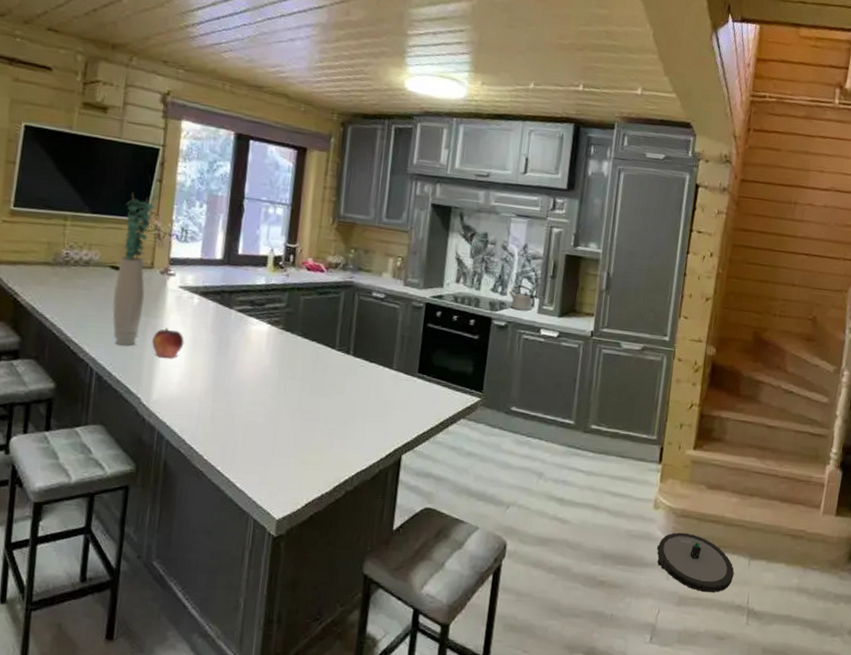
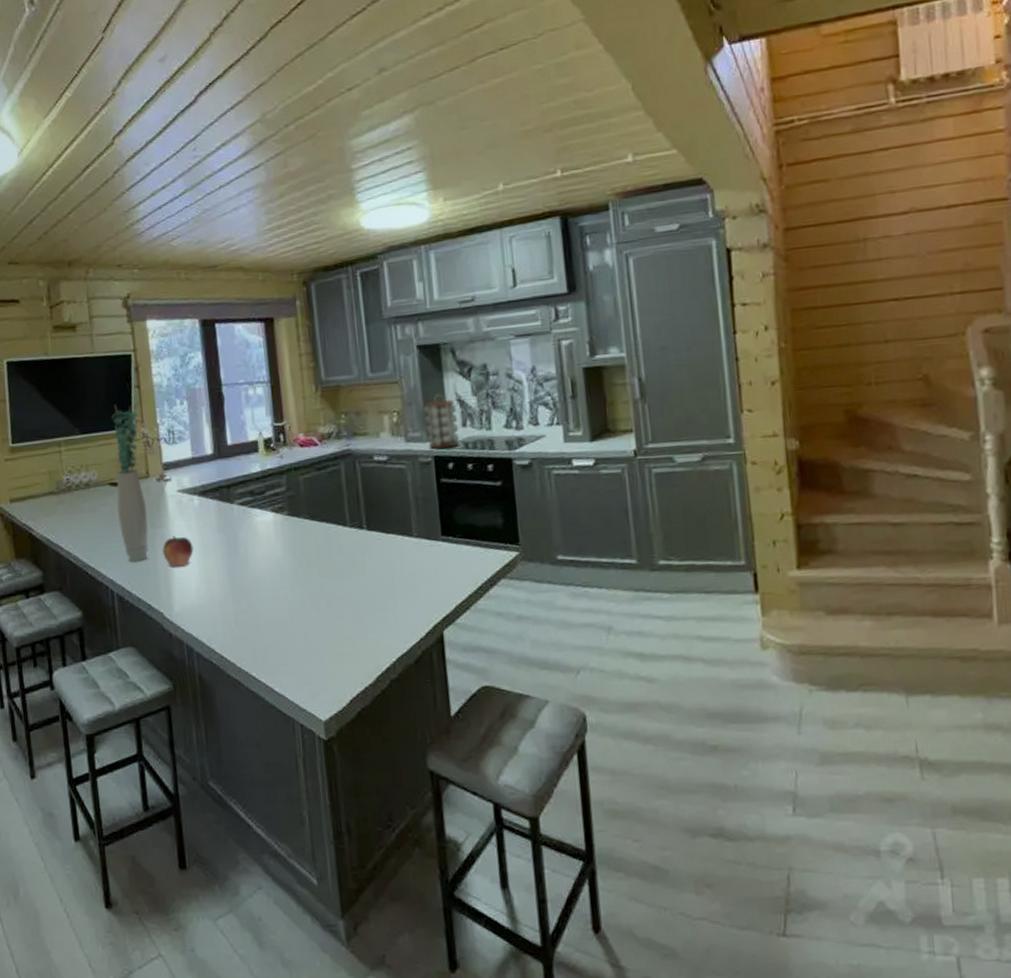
spice rack: none [423,250,454,299] -> present [423,394,460,449]
kettle: present [508,285,536,312] -> none [525,414,560,445]
robot vacuum: present [656,532,734,592] -> none [775,673,889,744]

